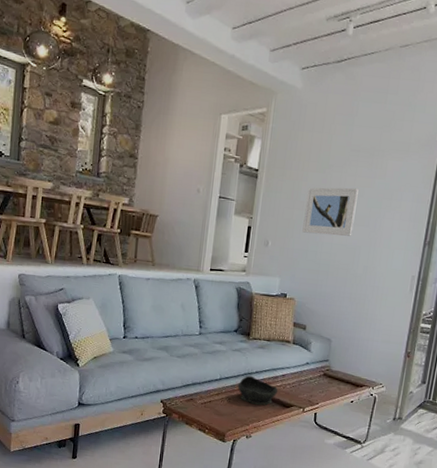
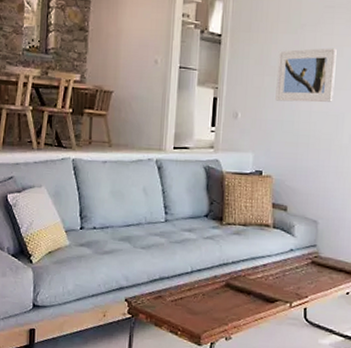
bowl: present [237,375,278,405] -> none [212,266,260,301]

